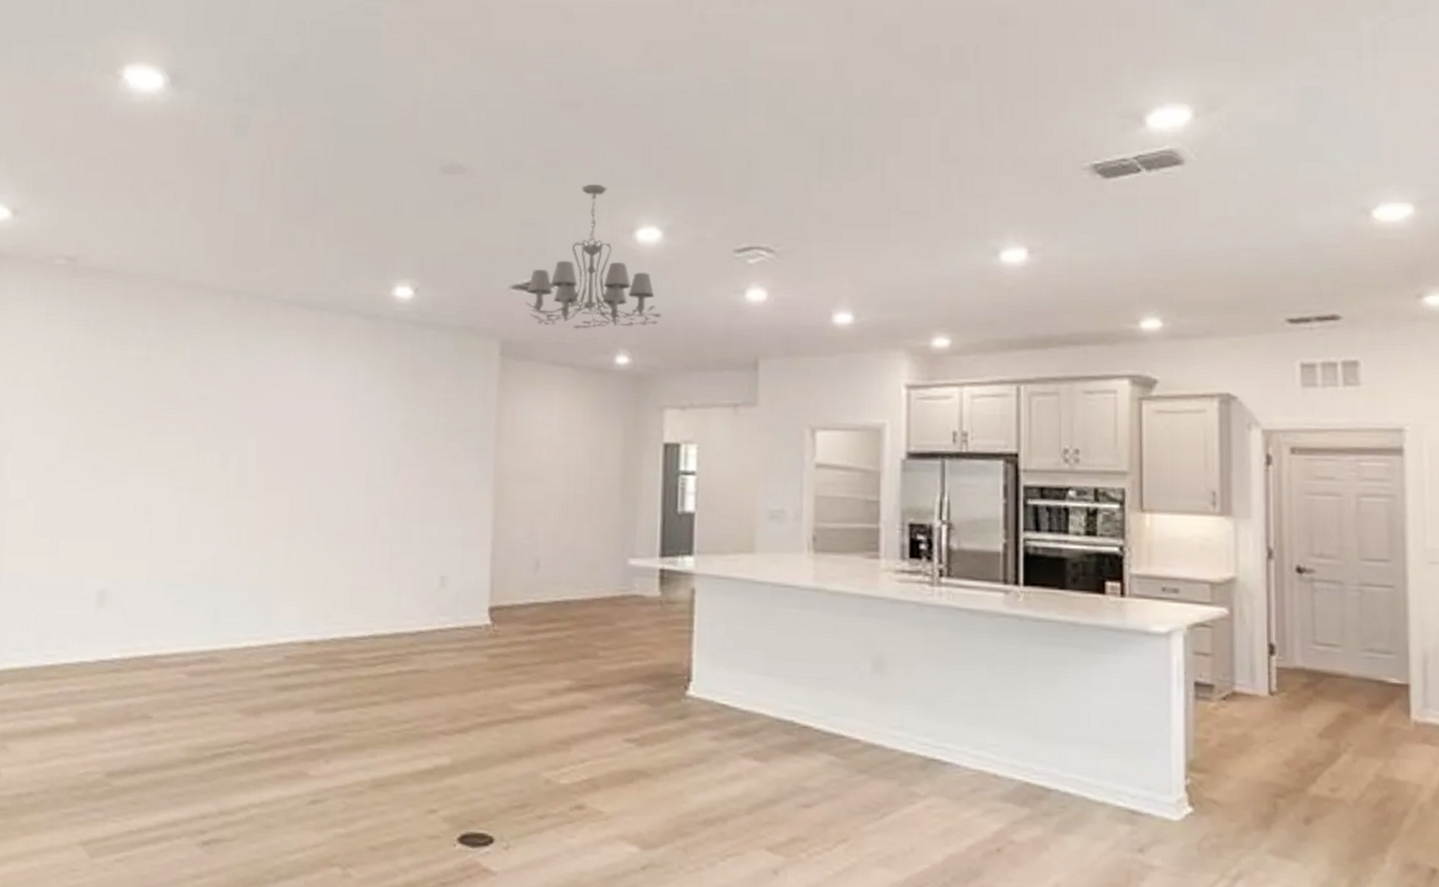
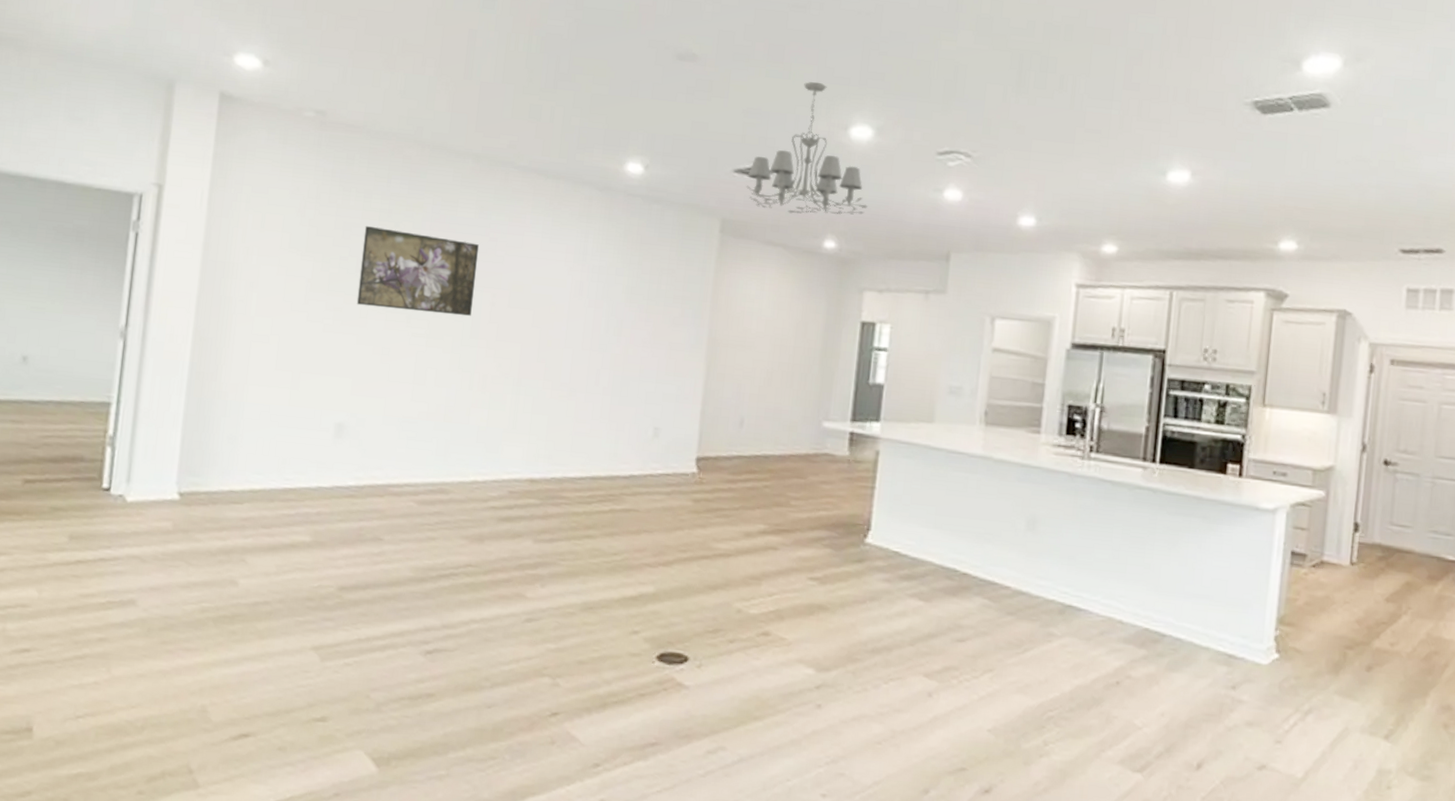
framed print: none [115,374,241,466] -> present [356,225,479,317]

